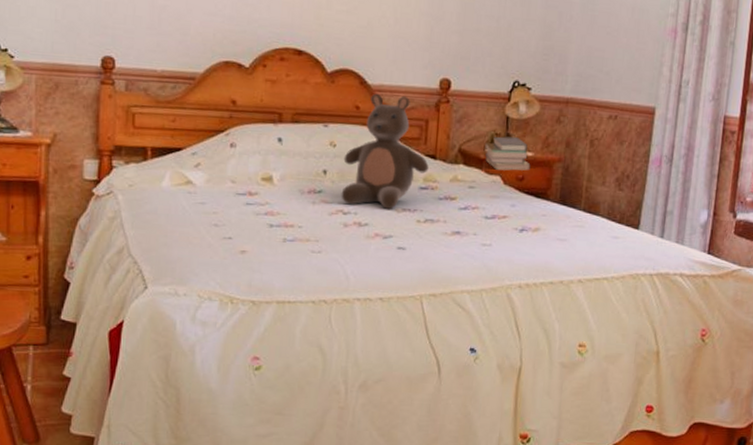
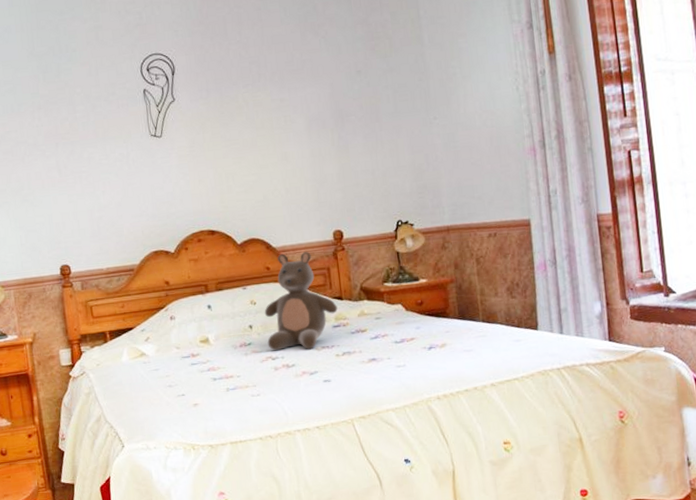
books: present [485,136,531,171] -> none [382,268,427,300]

